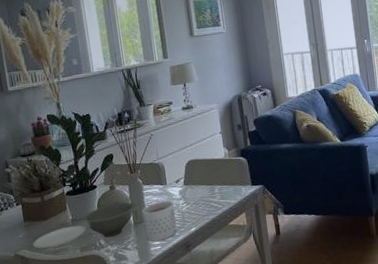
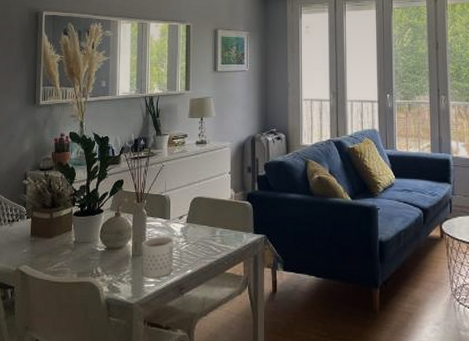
plate: present [32,225,87,249] -> none [34,248,87,267]
bowl: present [84,202,135,238] -> none [86,231,136,267]

